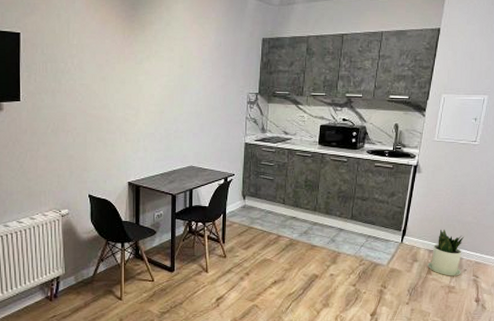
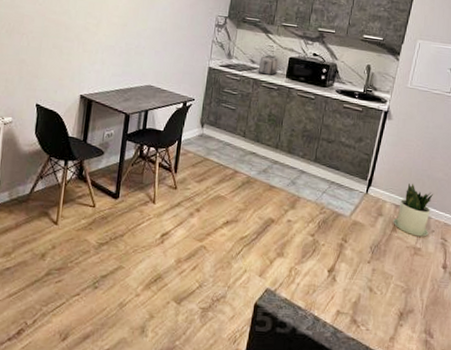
toaster: none [291,125,311,145] -> present [257,55,279,76]

